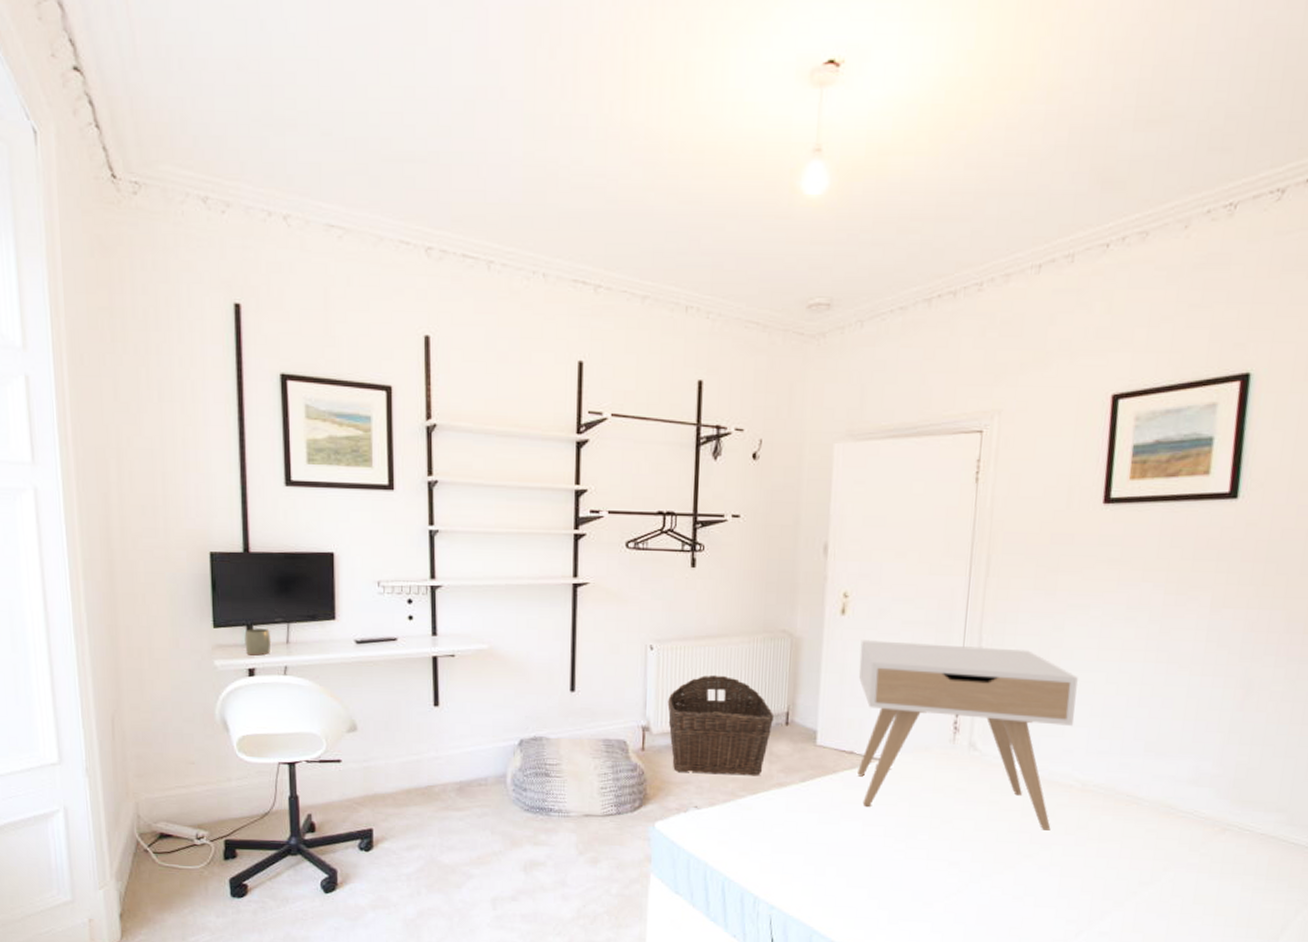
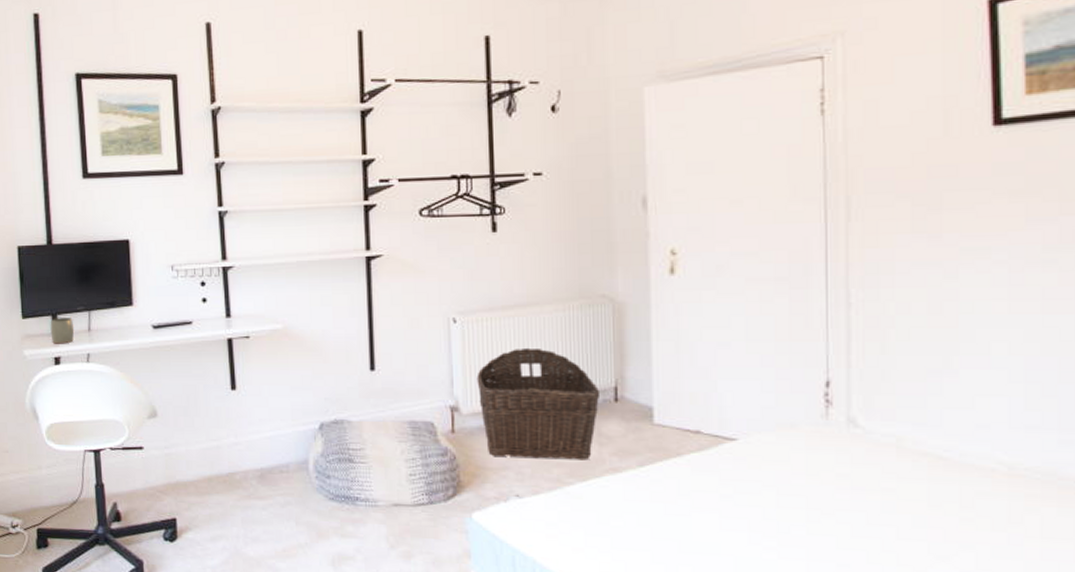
nightstand: present [858,640,1078,831] -> none [697,302,987,526]

